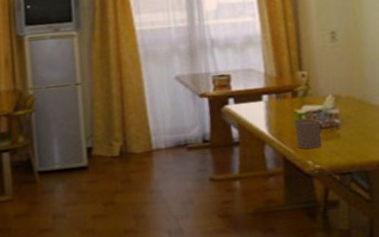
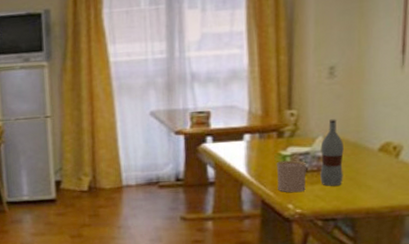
bottle: none [331,78,354,142] -> present [320,119,344,186]

